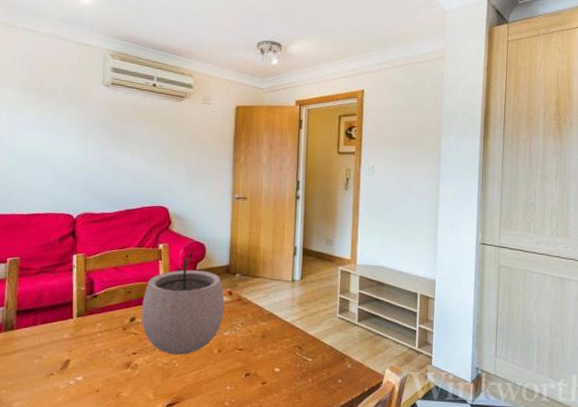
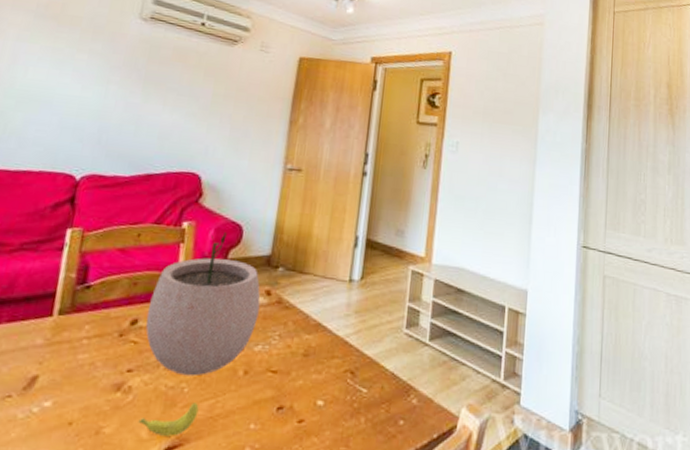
banana: none [145,373,188,397] -> present [138,402,199,436]

